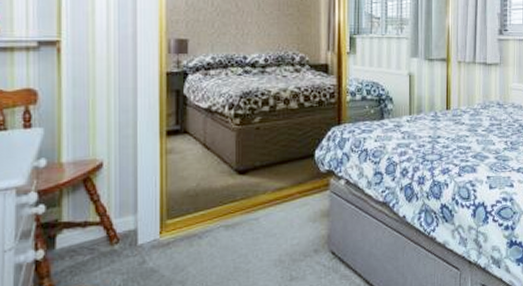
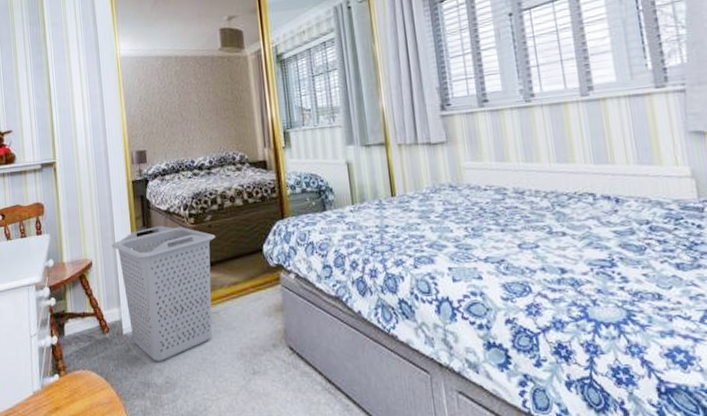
laundry basket: none [131,125,264,274] -> present [111,226,216,362]

